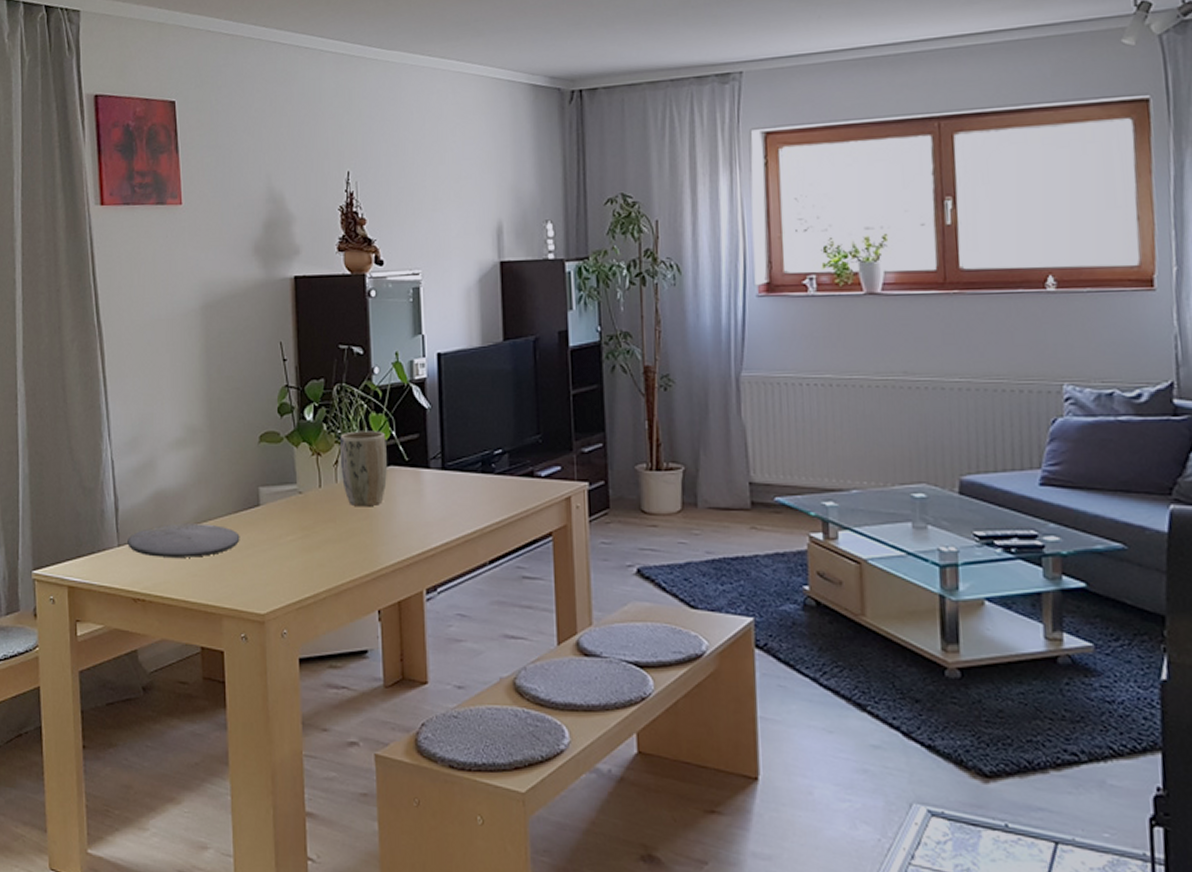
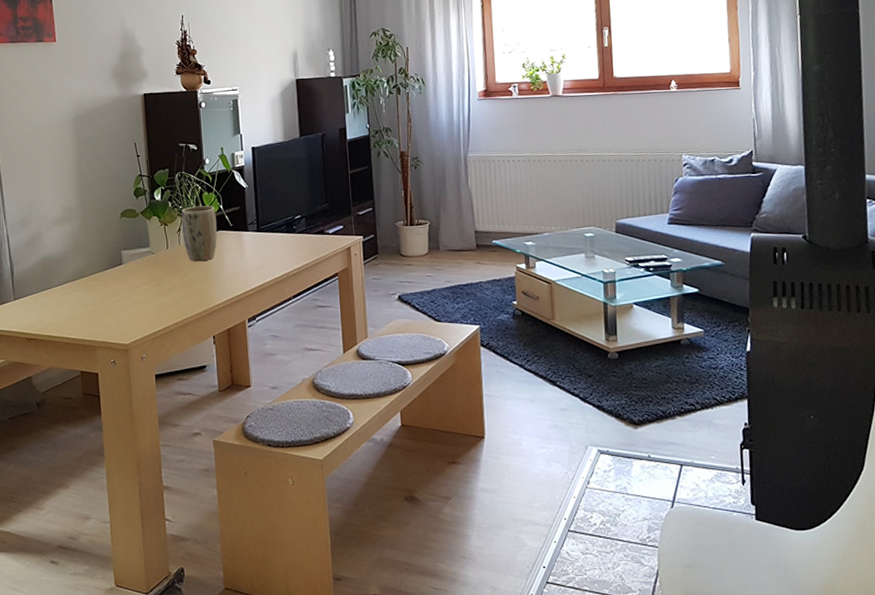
plate: present [127,524,240,557] -> none [21,280,108,307]

